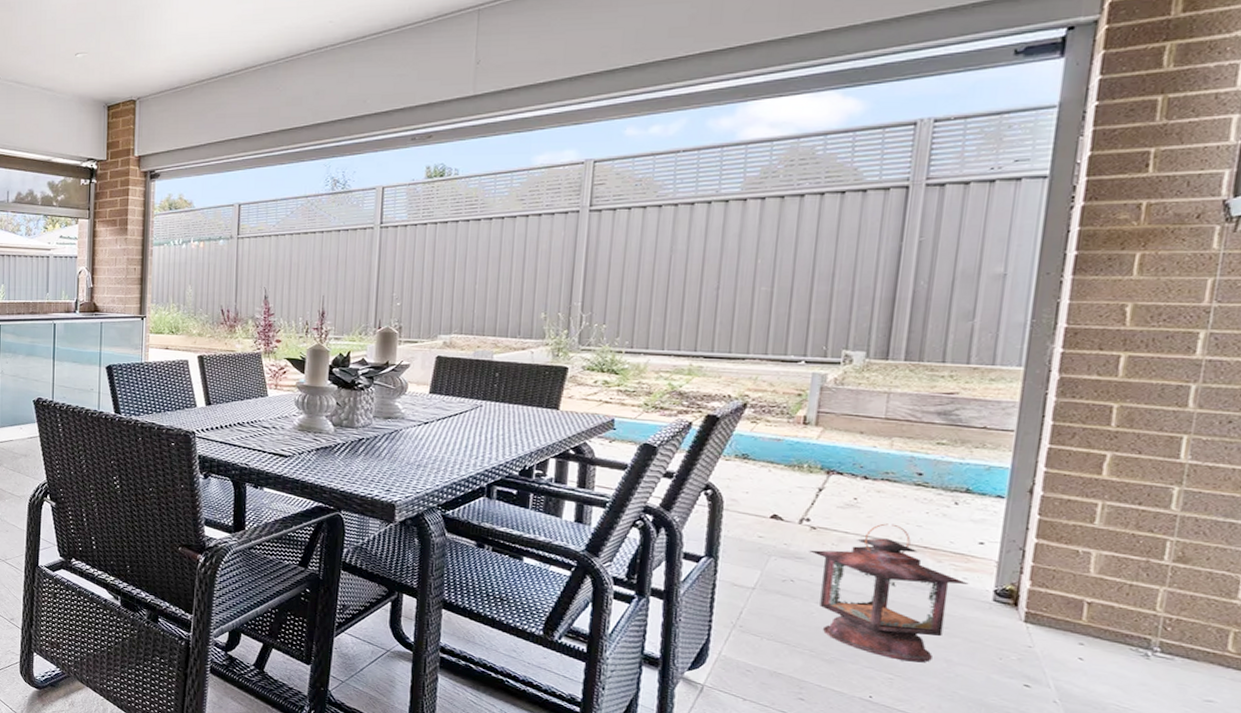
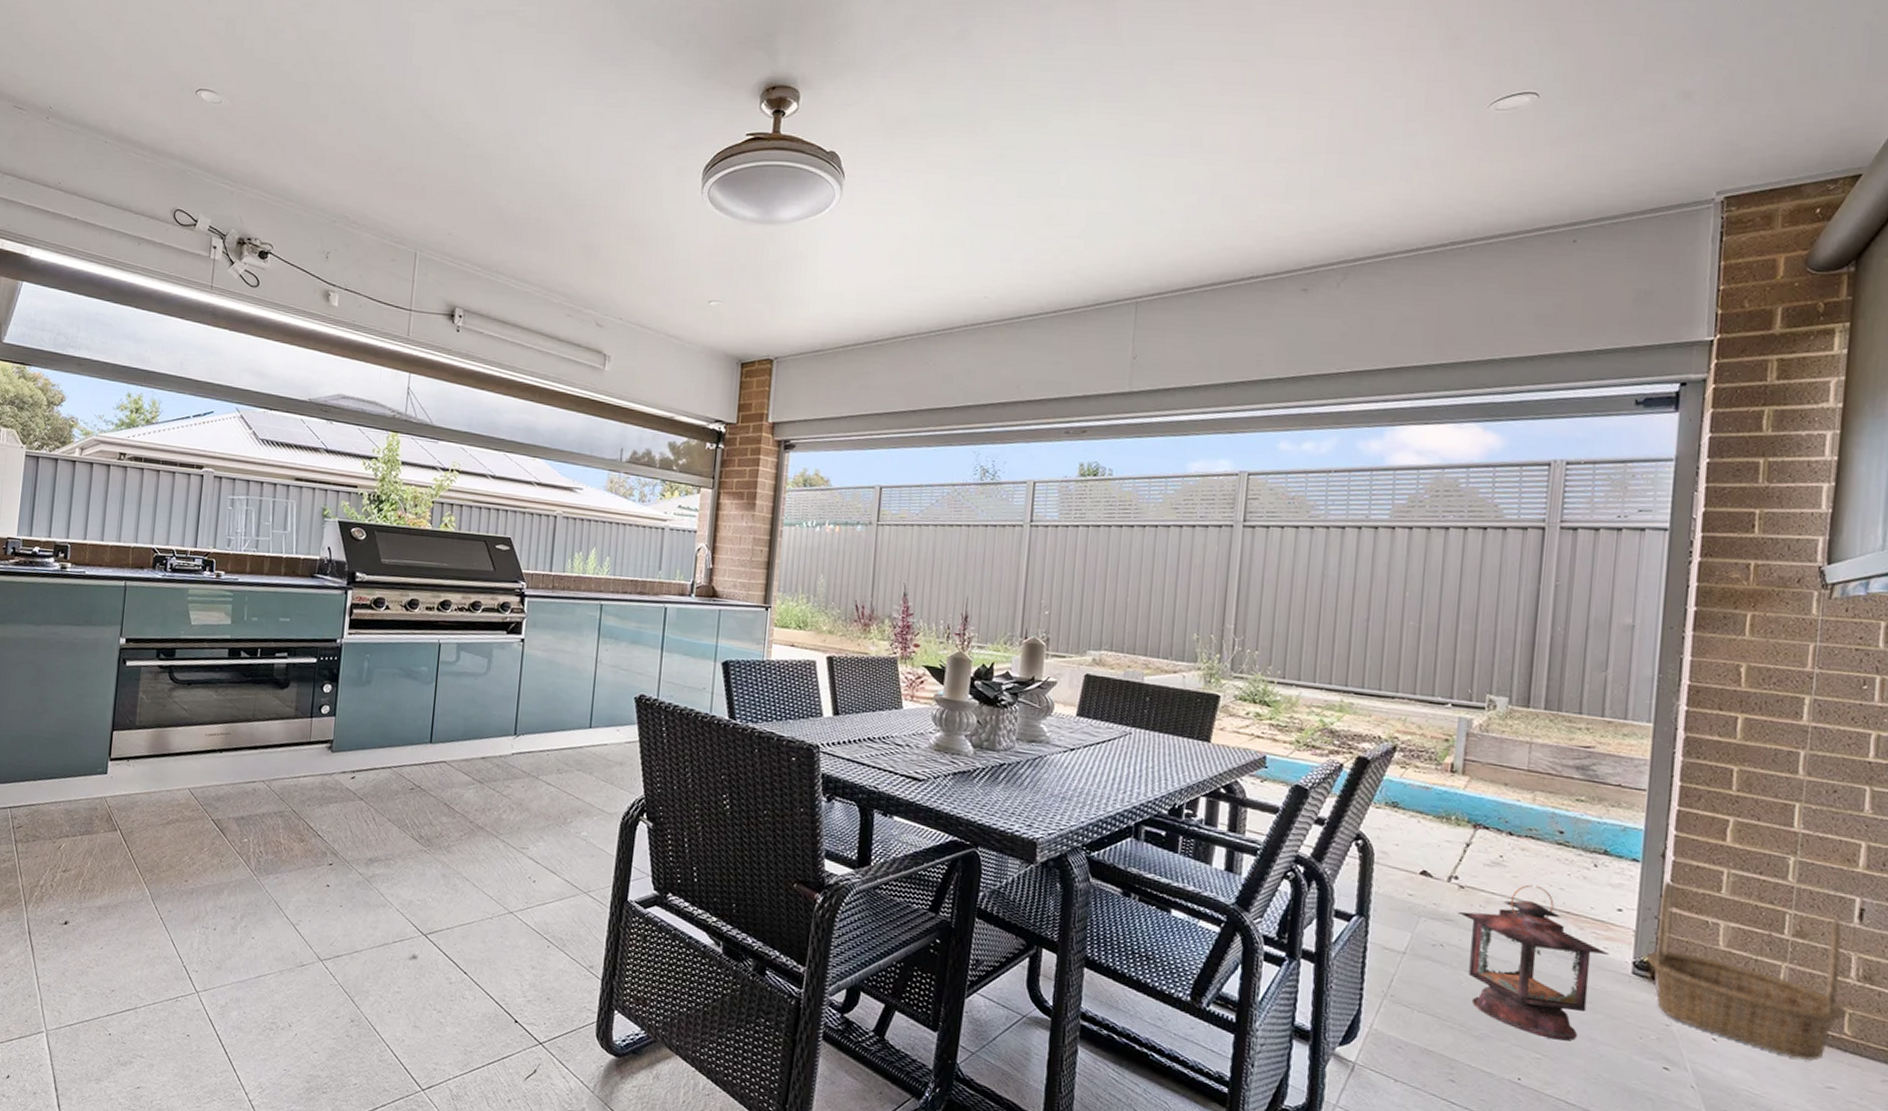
basket: none [1009,514,1231,677] -> present [1646,880,1846,1061]

